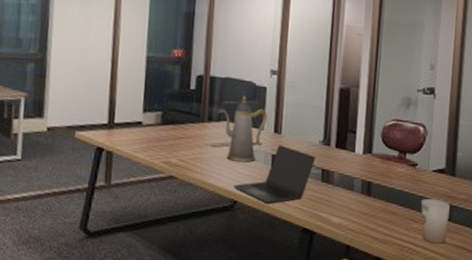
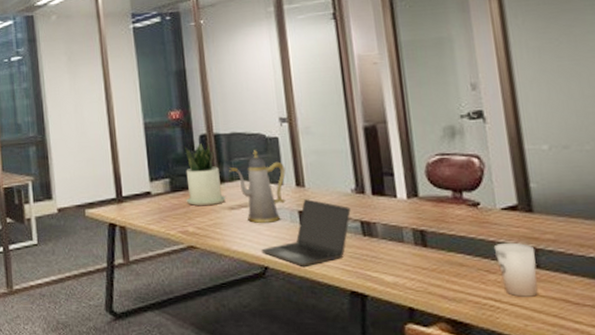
planter: none [174,83,210,141] -> present [183,143,226,206]

